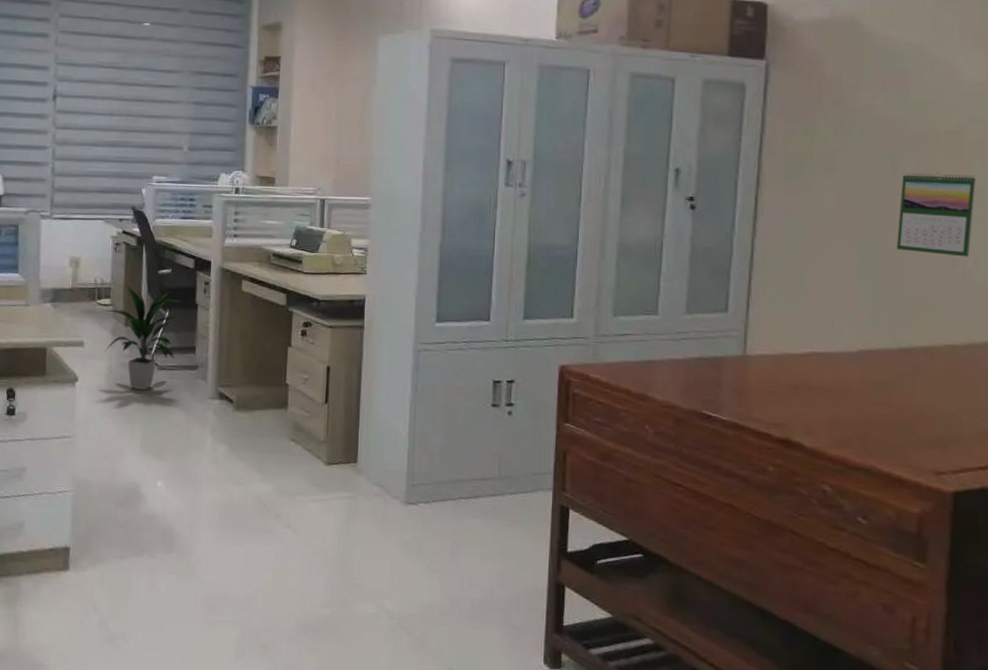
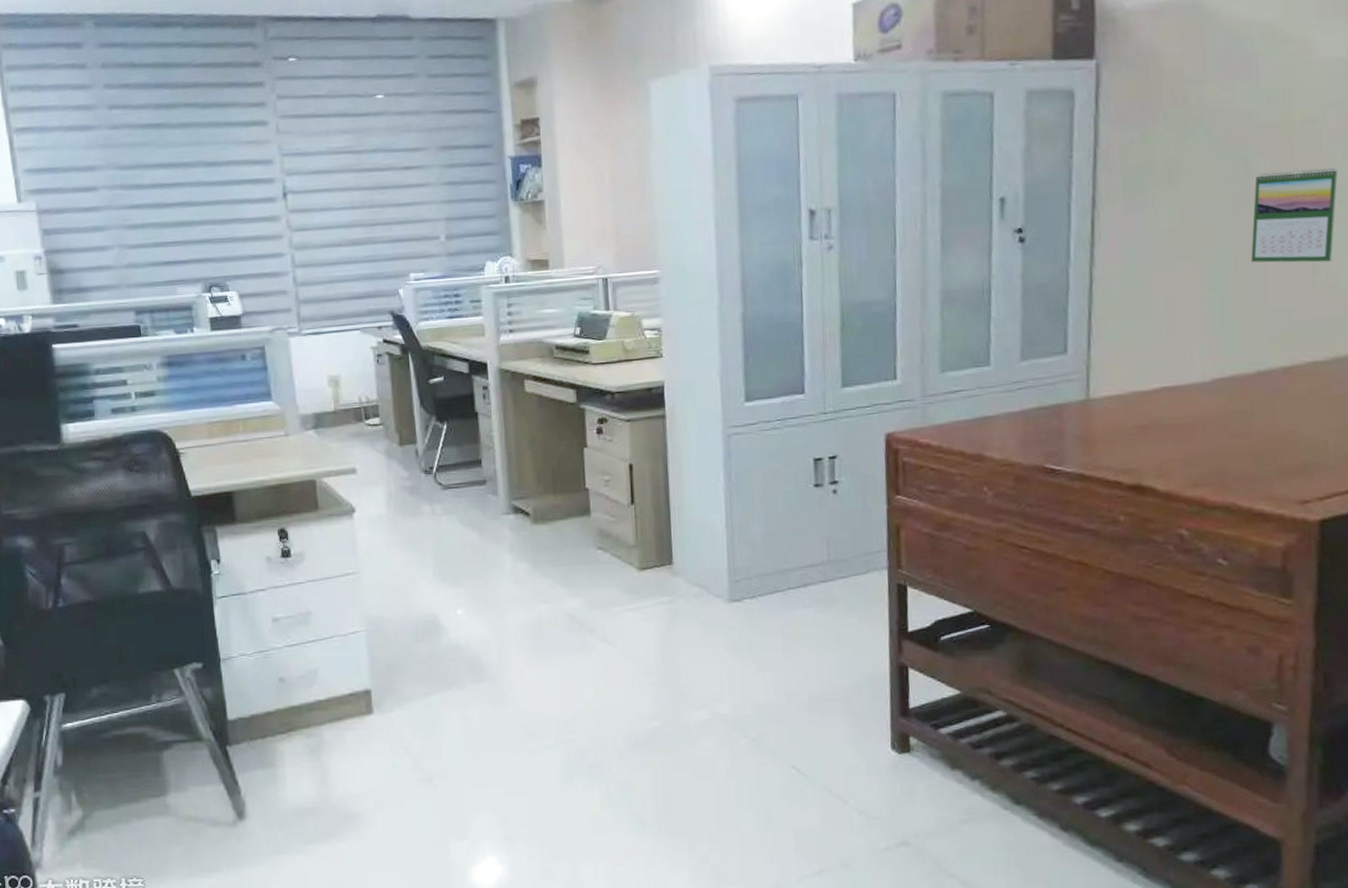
indoor plant: present [105,284,183,390] -> none [378,399,463,514]

